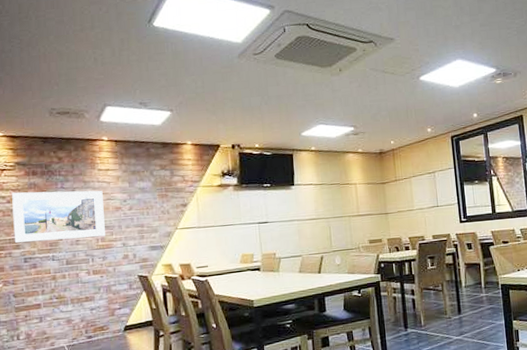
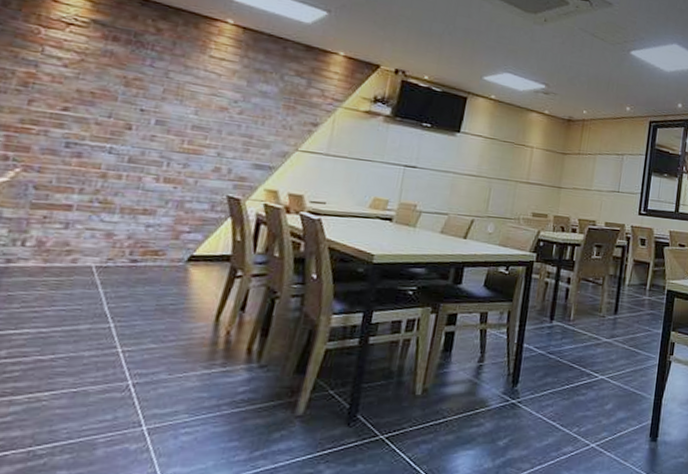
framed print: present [12,190,105,243] -> none [57,55,208,139]

